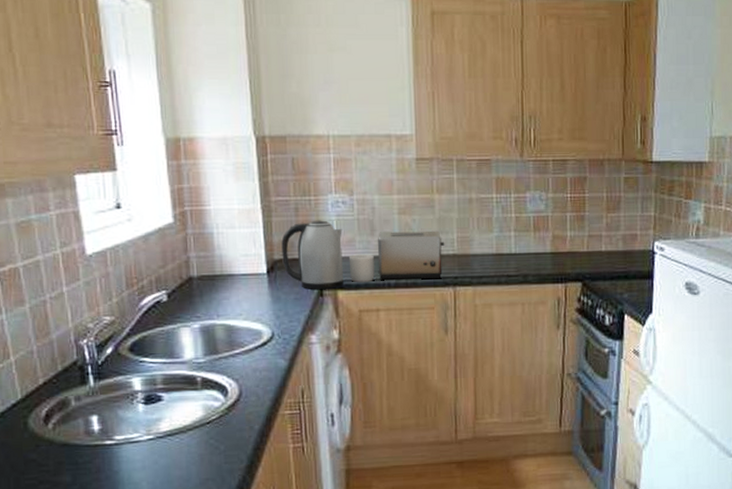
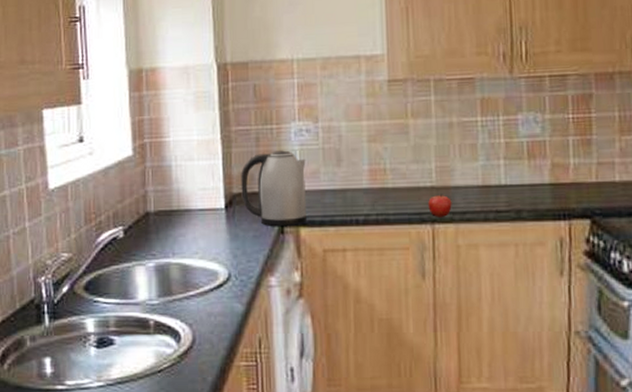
mug: present [348,254,375,283] -> none [312,187,342,219]
toaster: present [377,230,445,281] -> none [344,160,422,217]
fruit: none [451,261,471,282] -> present [428,194,452,219]

